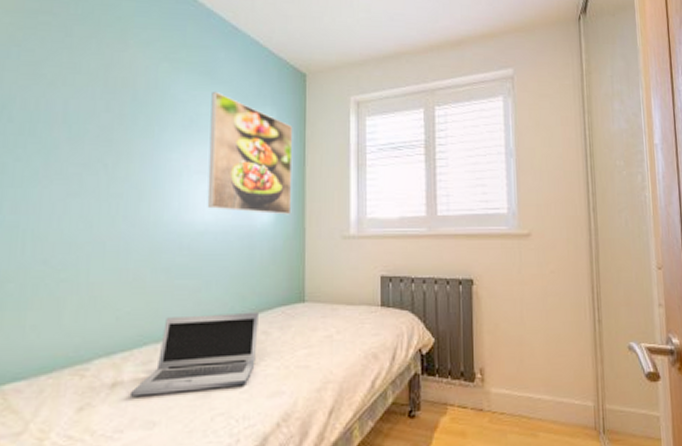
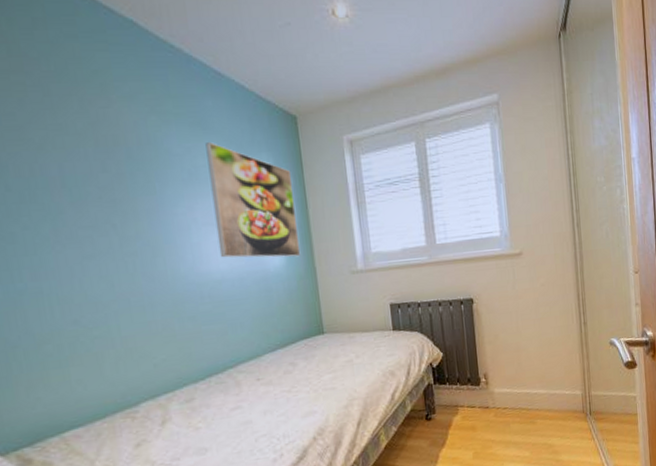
laptop: present [129,311,258,397] -> none [179,346,287,430]

